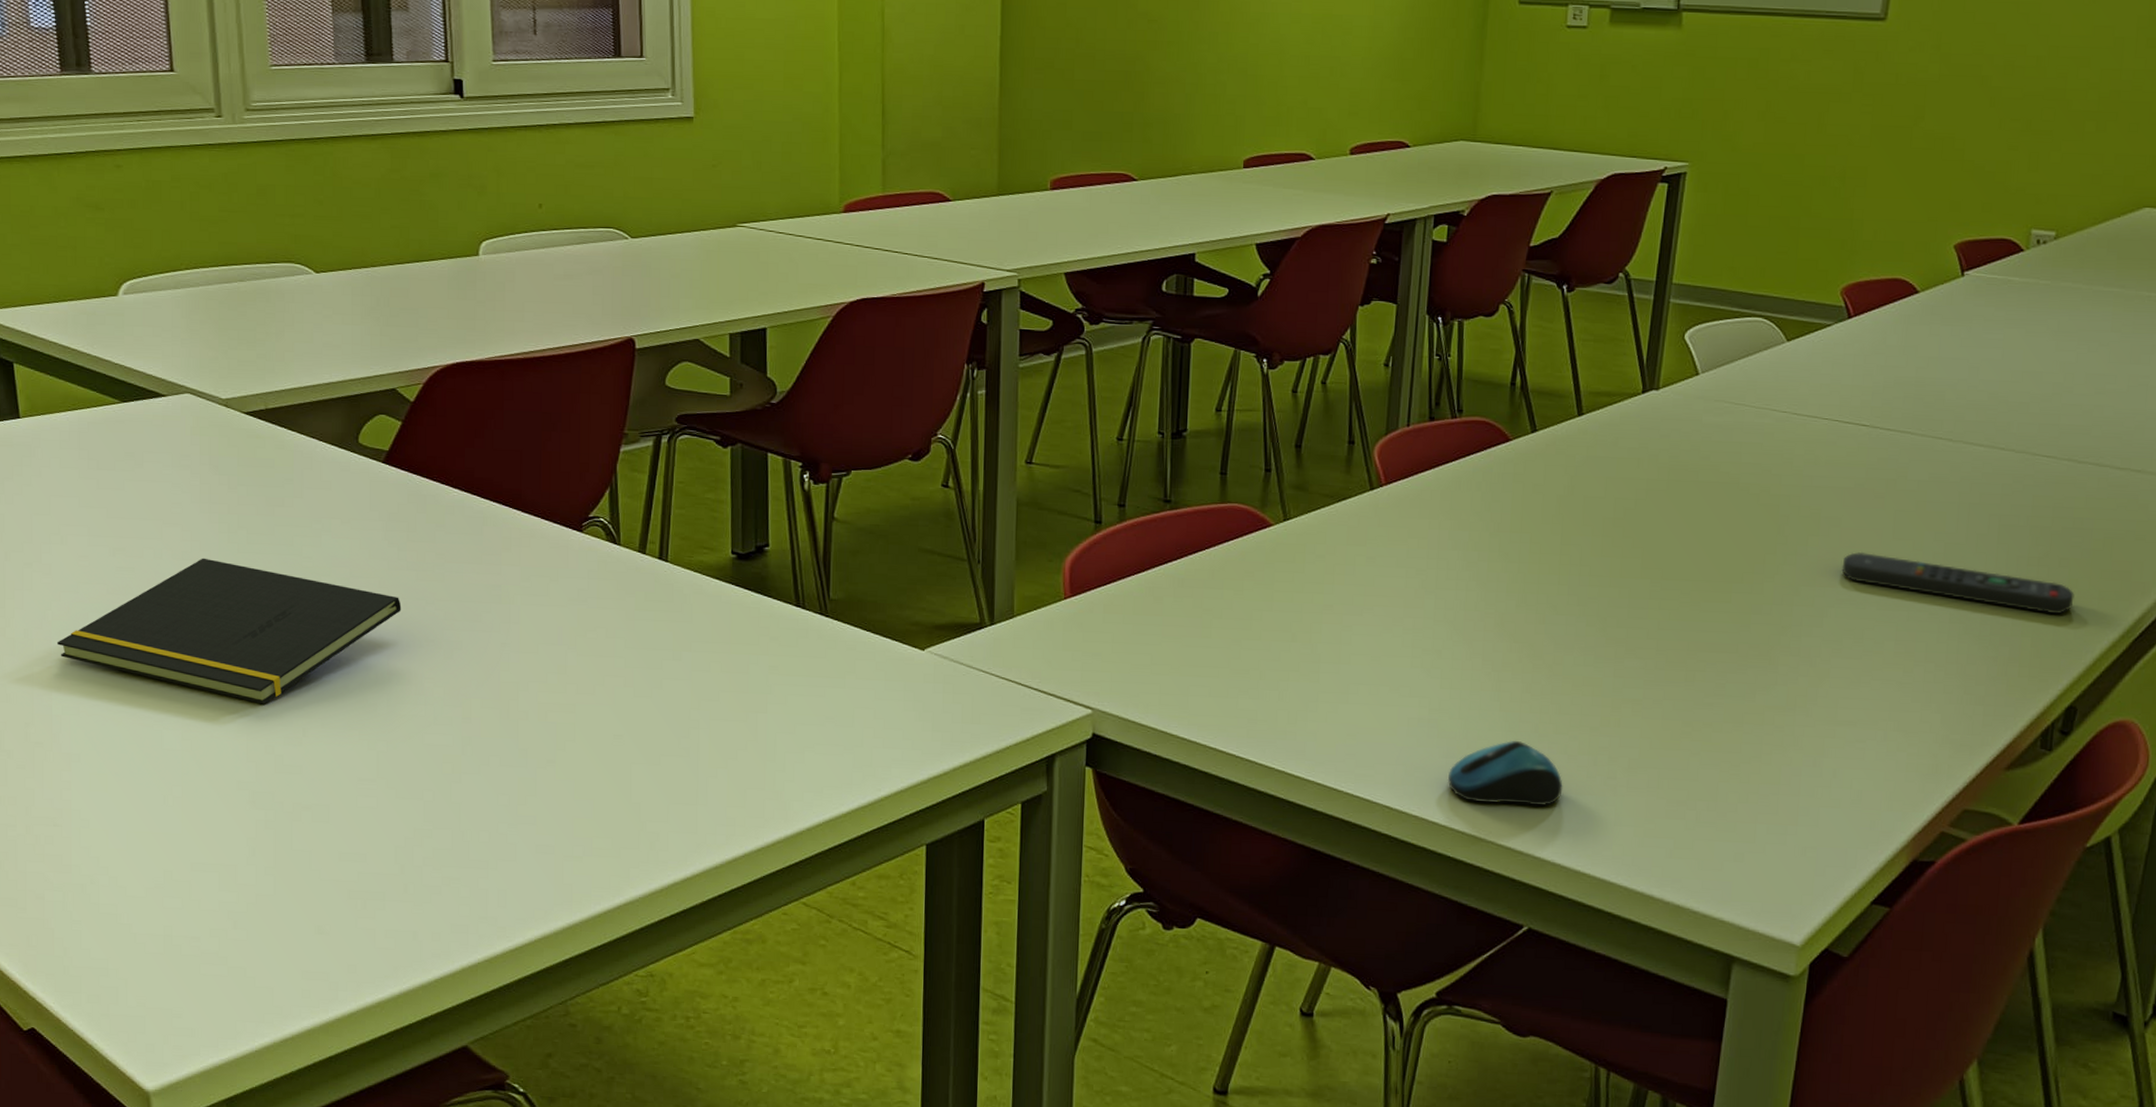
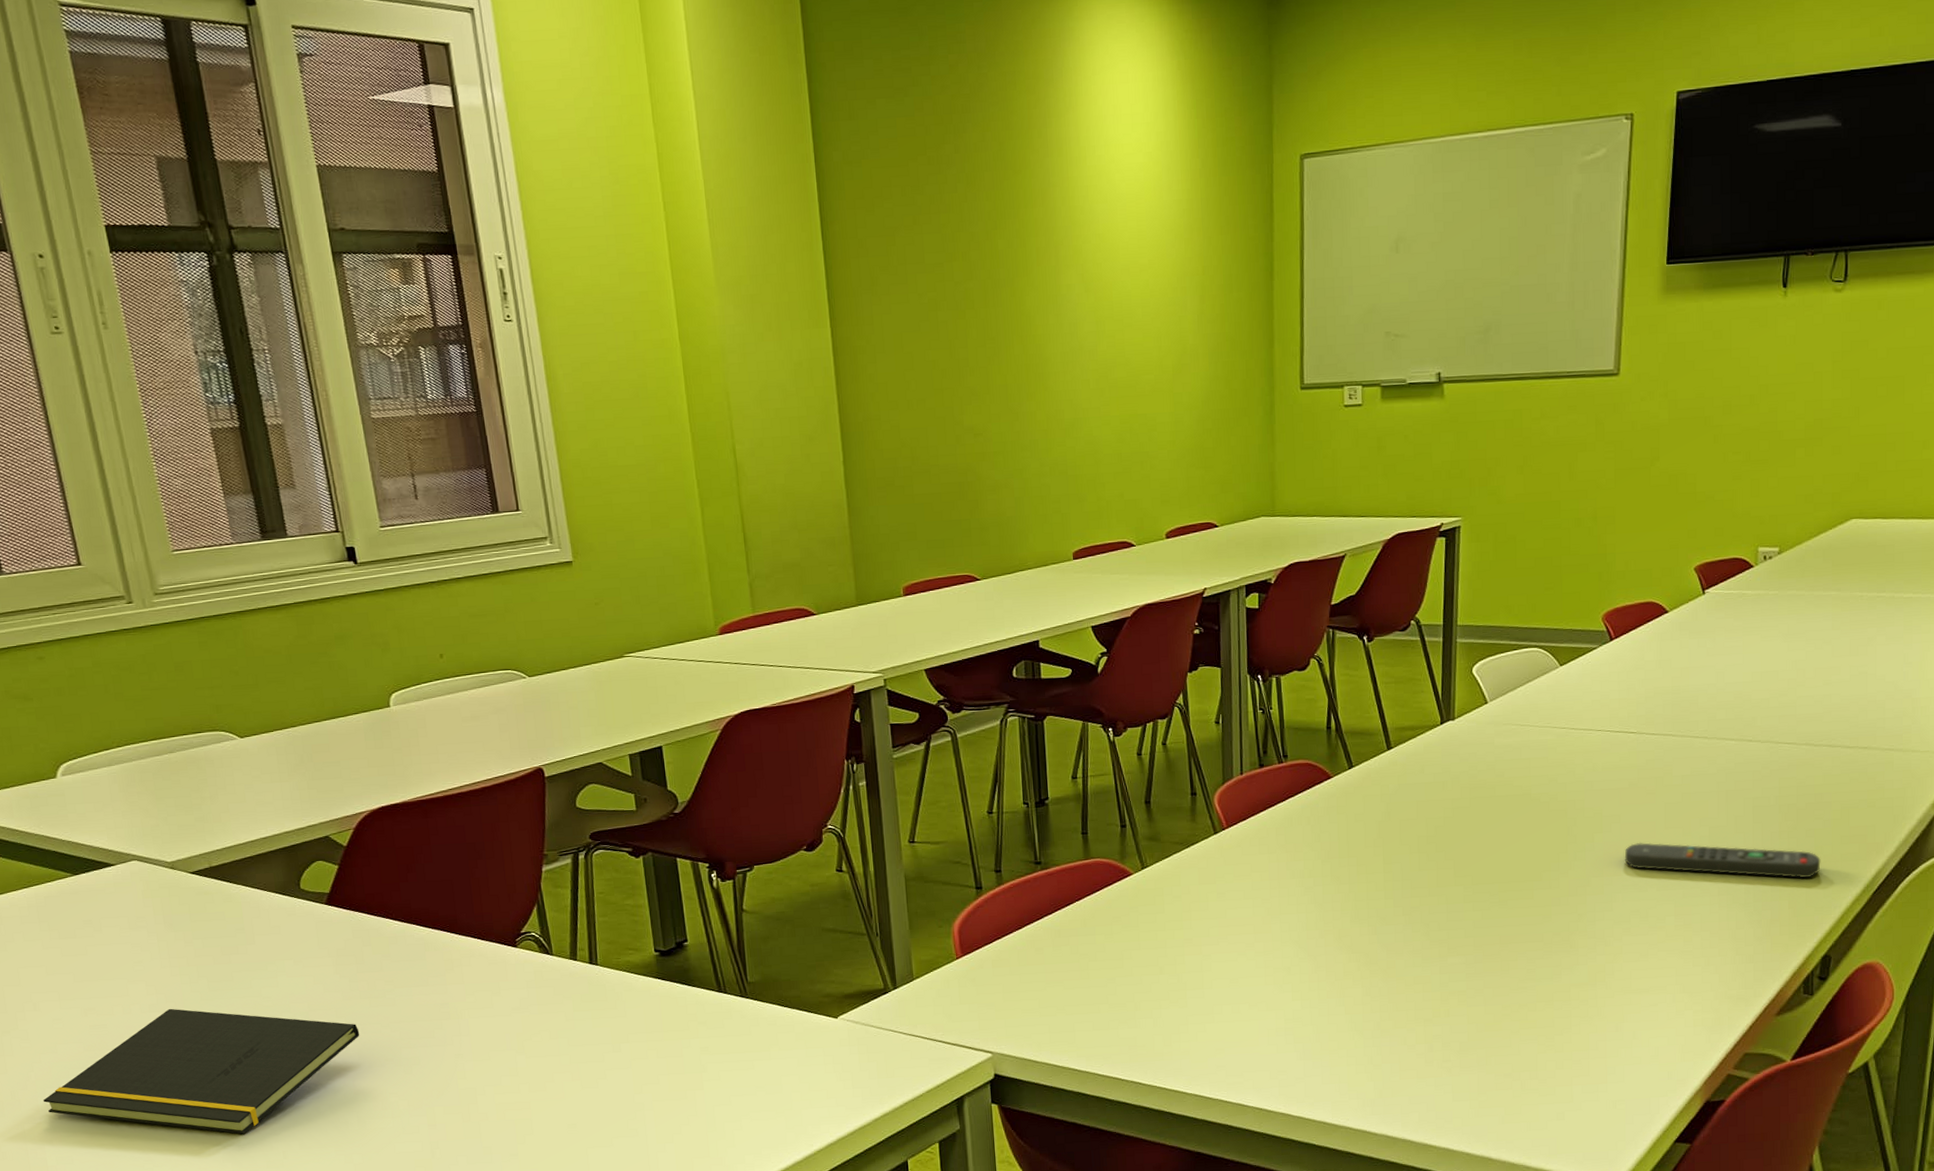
computer mouse: present [1447,740,1563,806] -> none [1306,1038,1406,1095]

